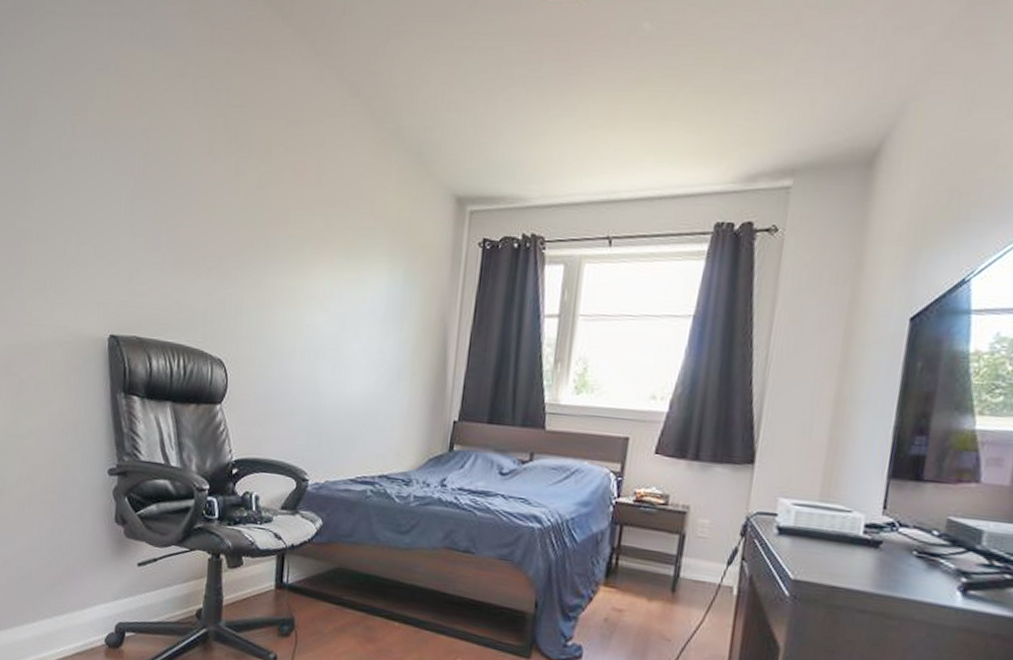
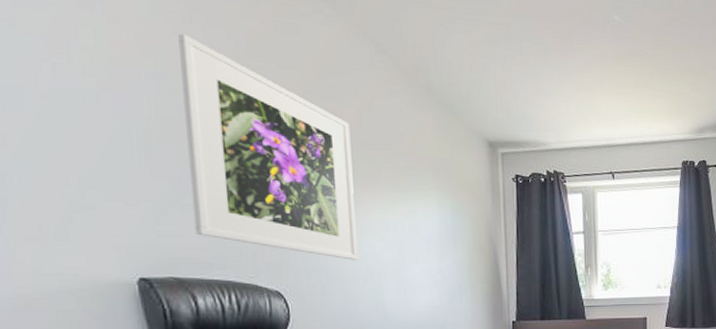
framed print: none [159,89,311,332] -> present [178,34,358,260]

